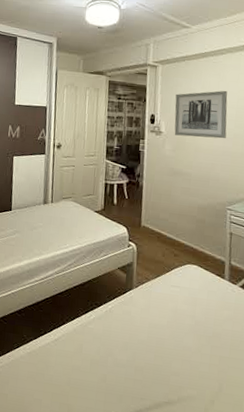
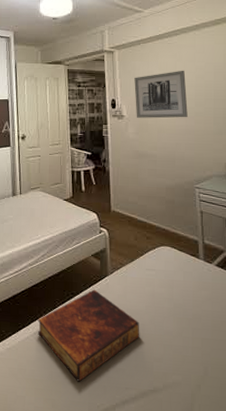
book: none [59,301,160,390] -> present [37,289,140,382]

